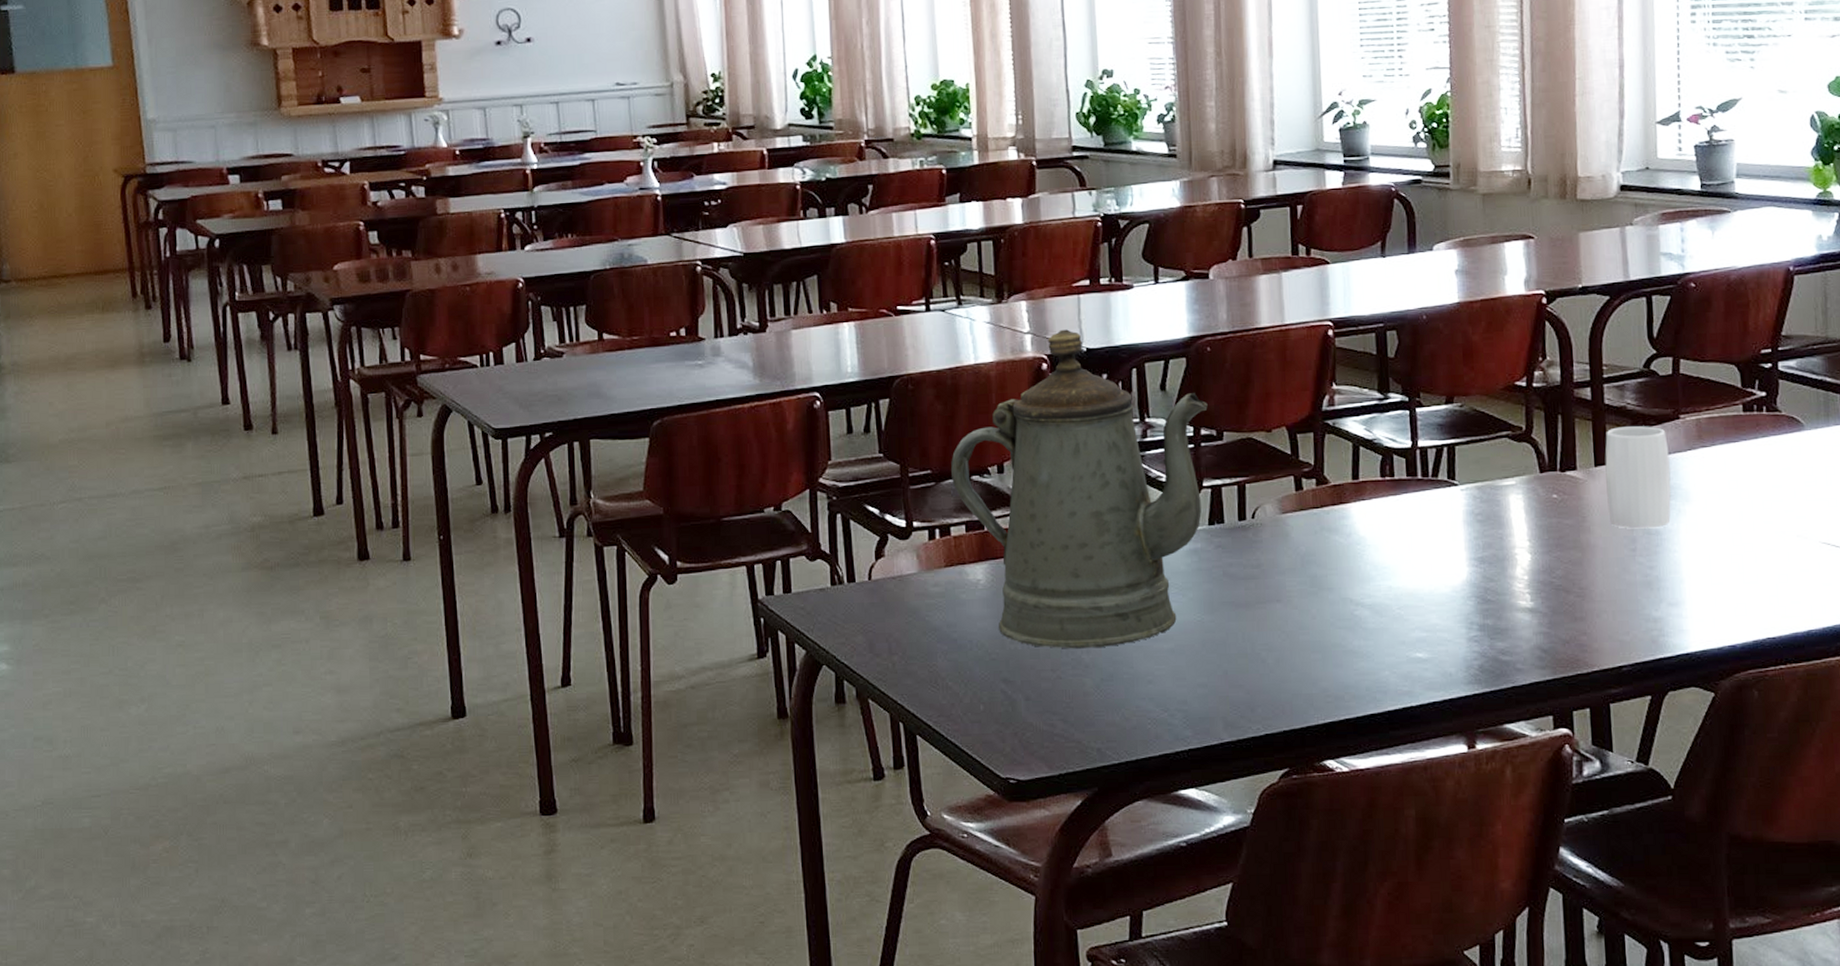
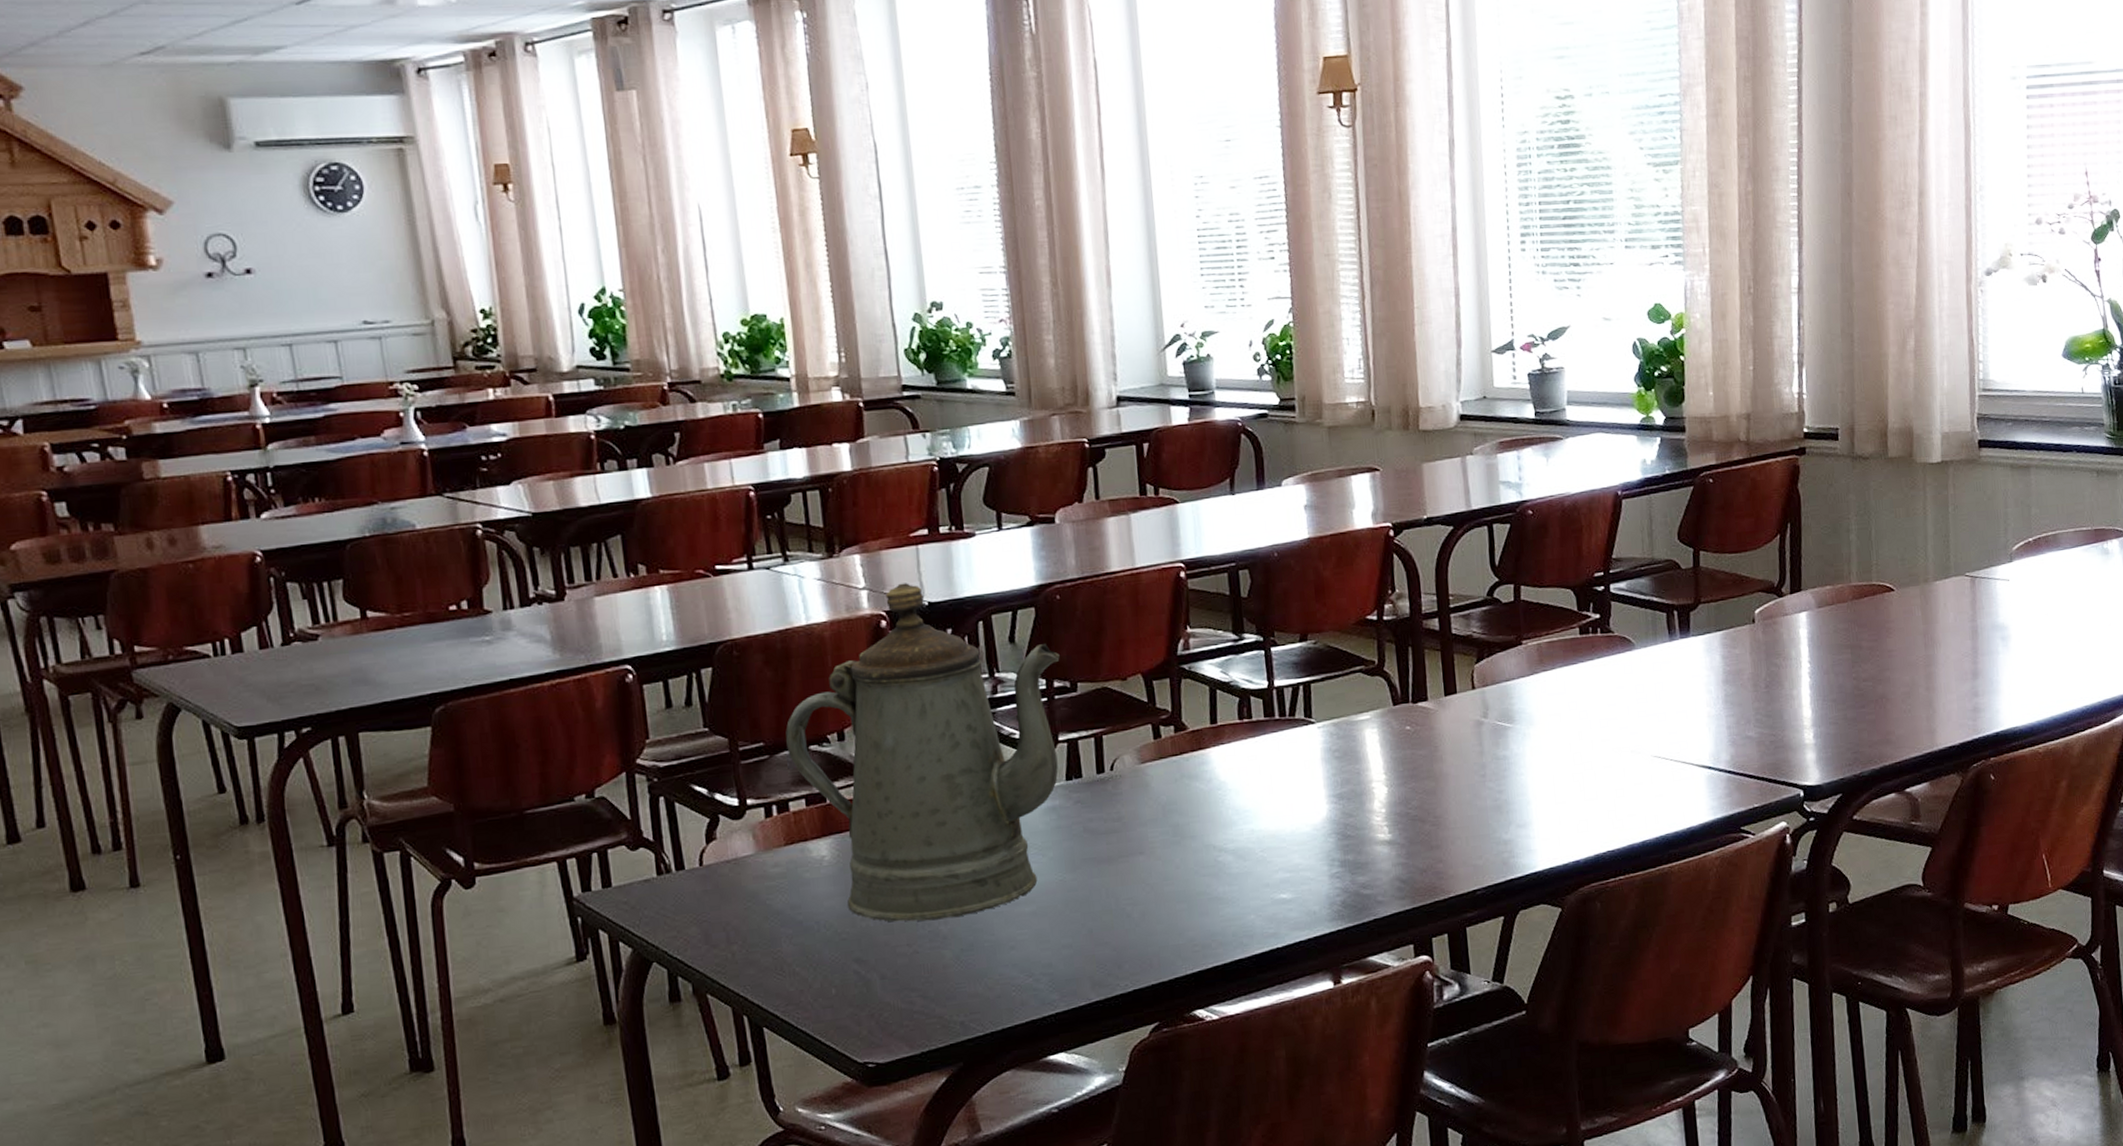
cup: present [1604,426,1671,529] -> none [1453,653,1517,756]

